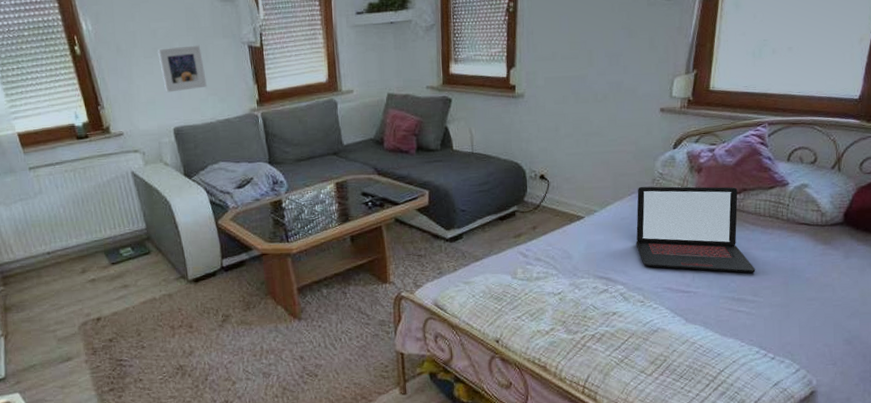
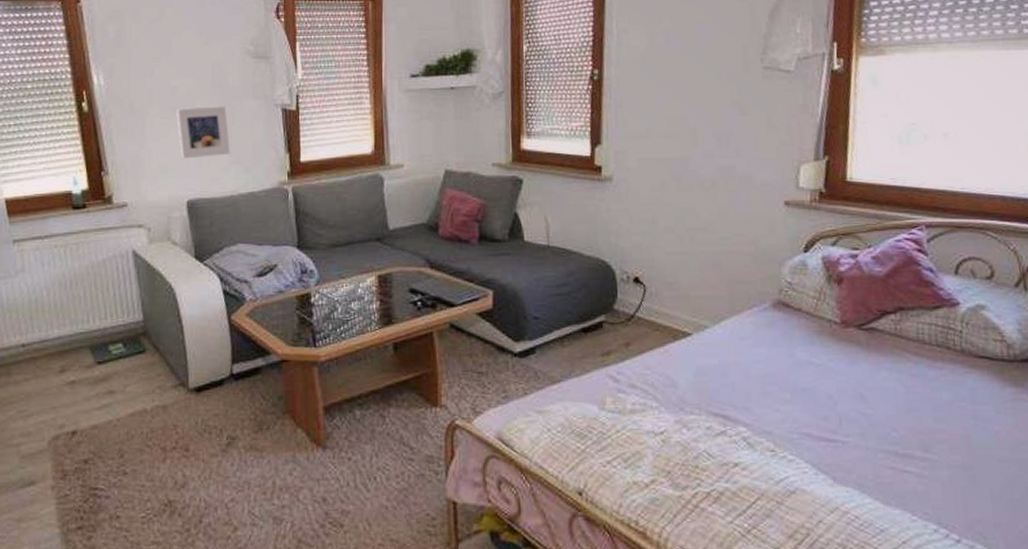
laptop: present [636,186,756,273] -> none [759,299,924,419]

